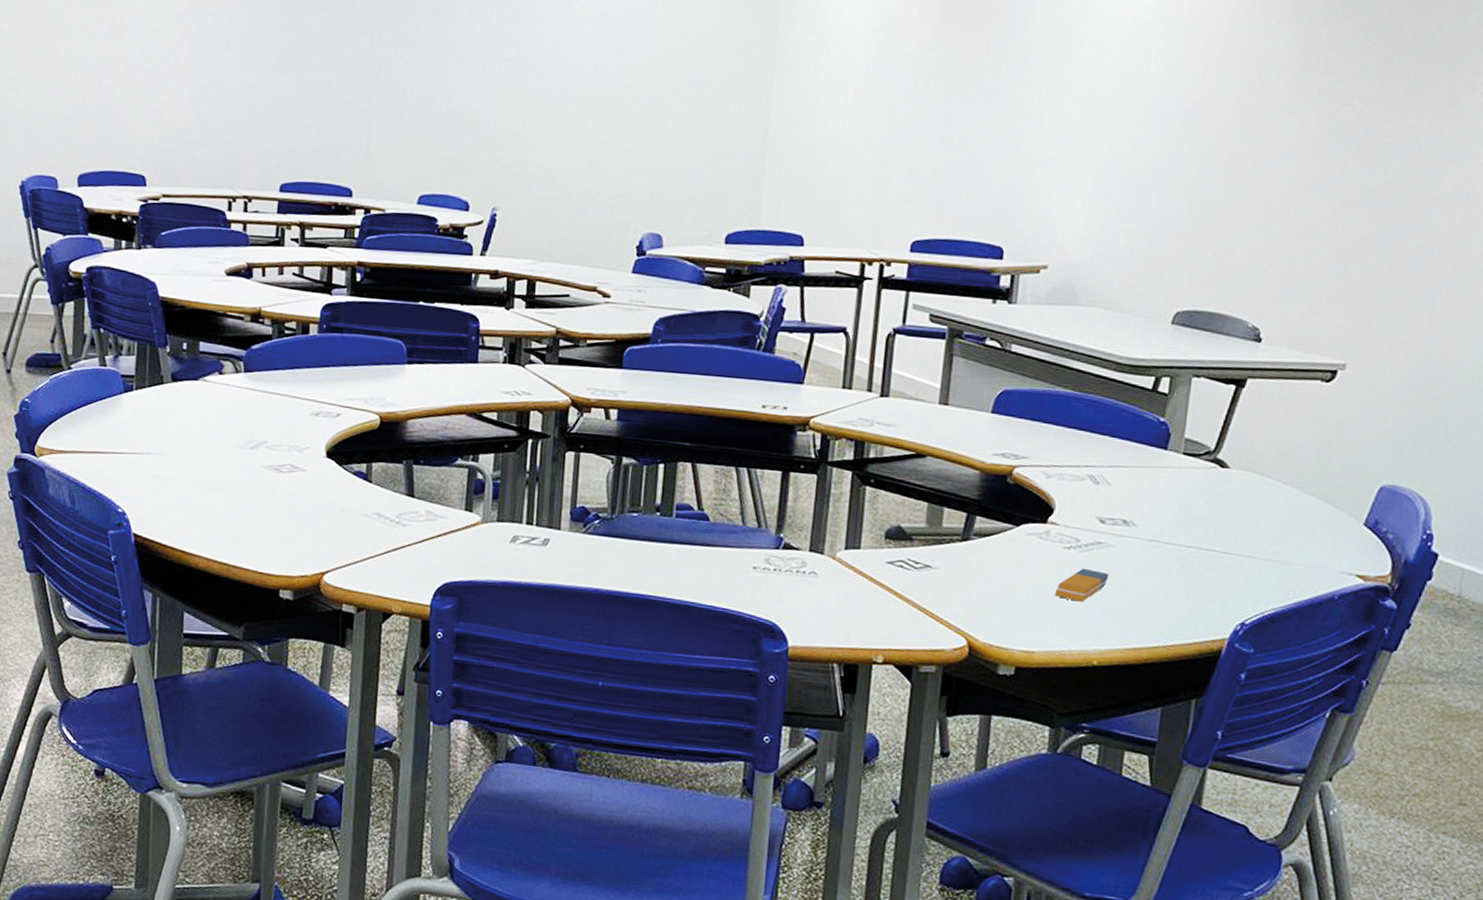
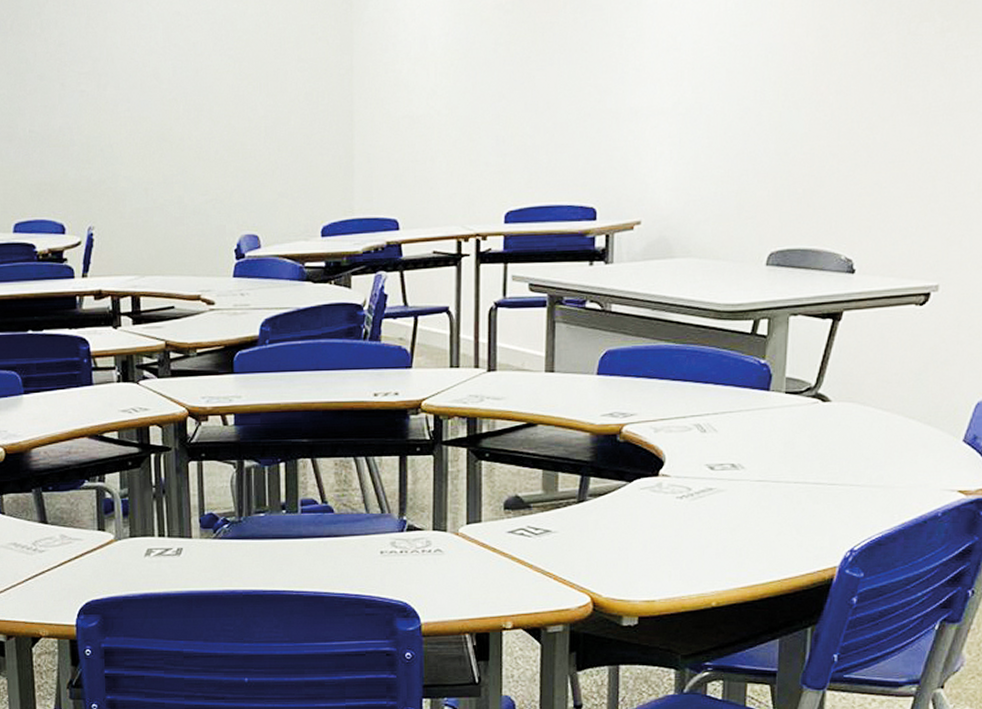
eraser: present [1054,568,1109,602] -> none [671,515,722,548]

